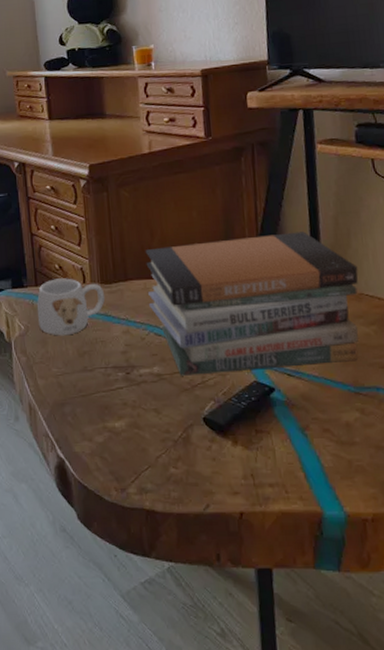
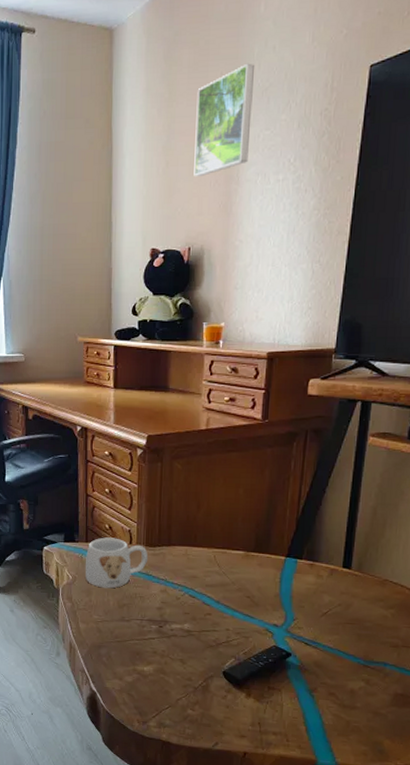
book stack: present [145,231,359,376] -> none [188,517,387,638]

